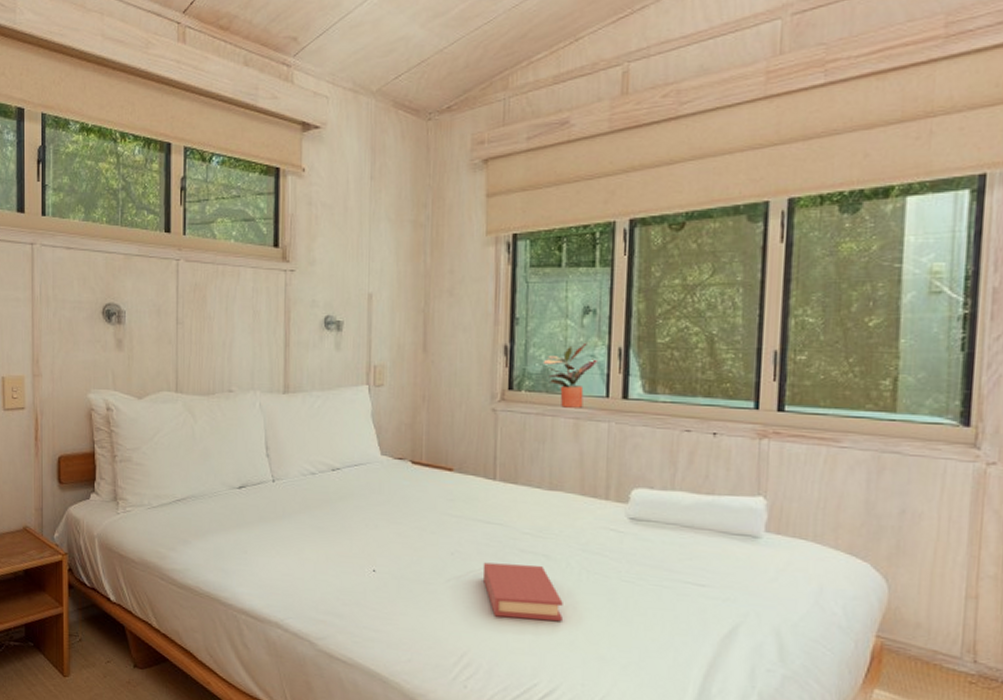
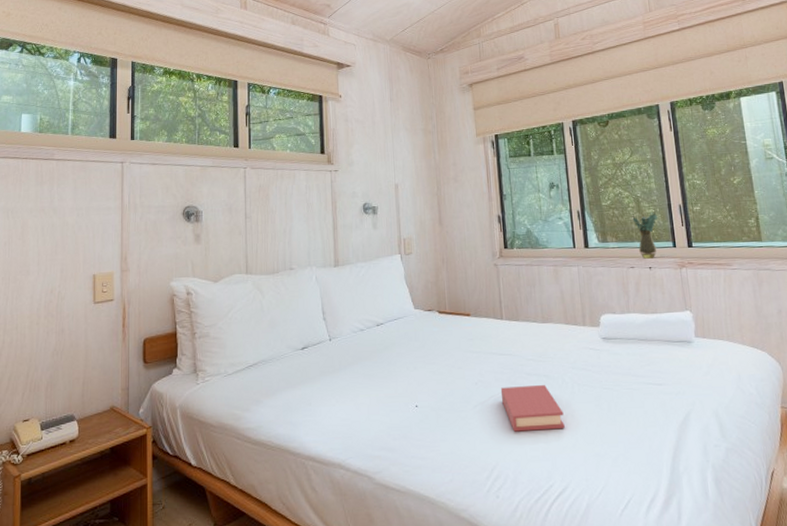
potted plant: present [542,342,599,408] -> none [526,209,565,258]
vase: none [699,357,739,423] -> present [632,211,658,260]

